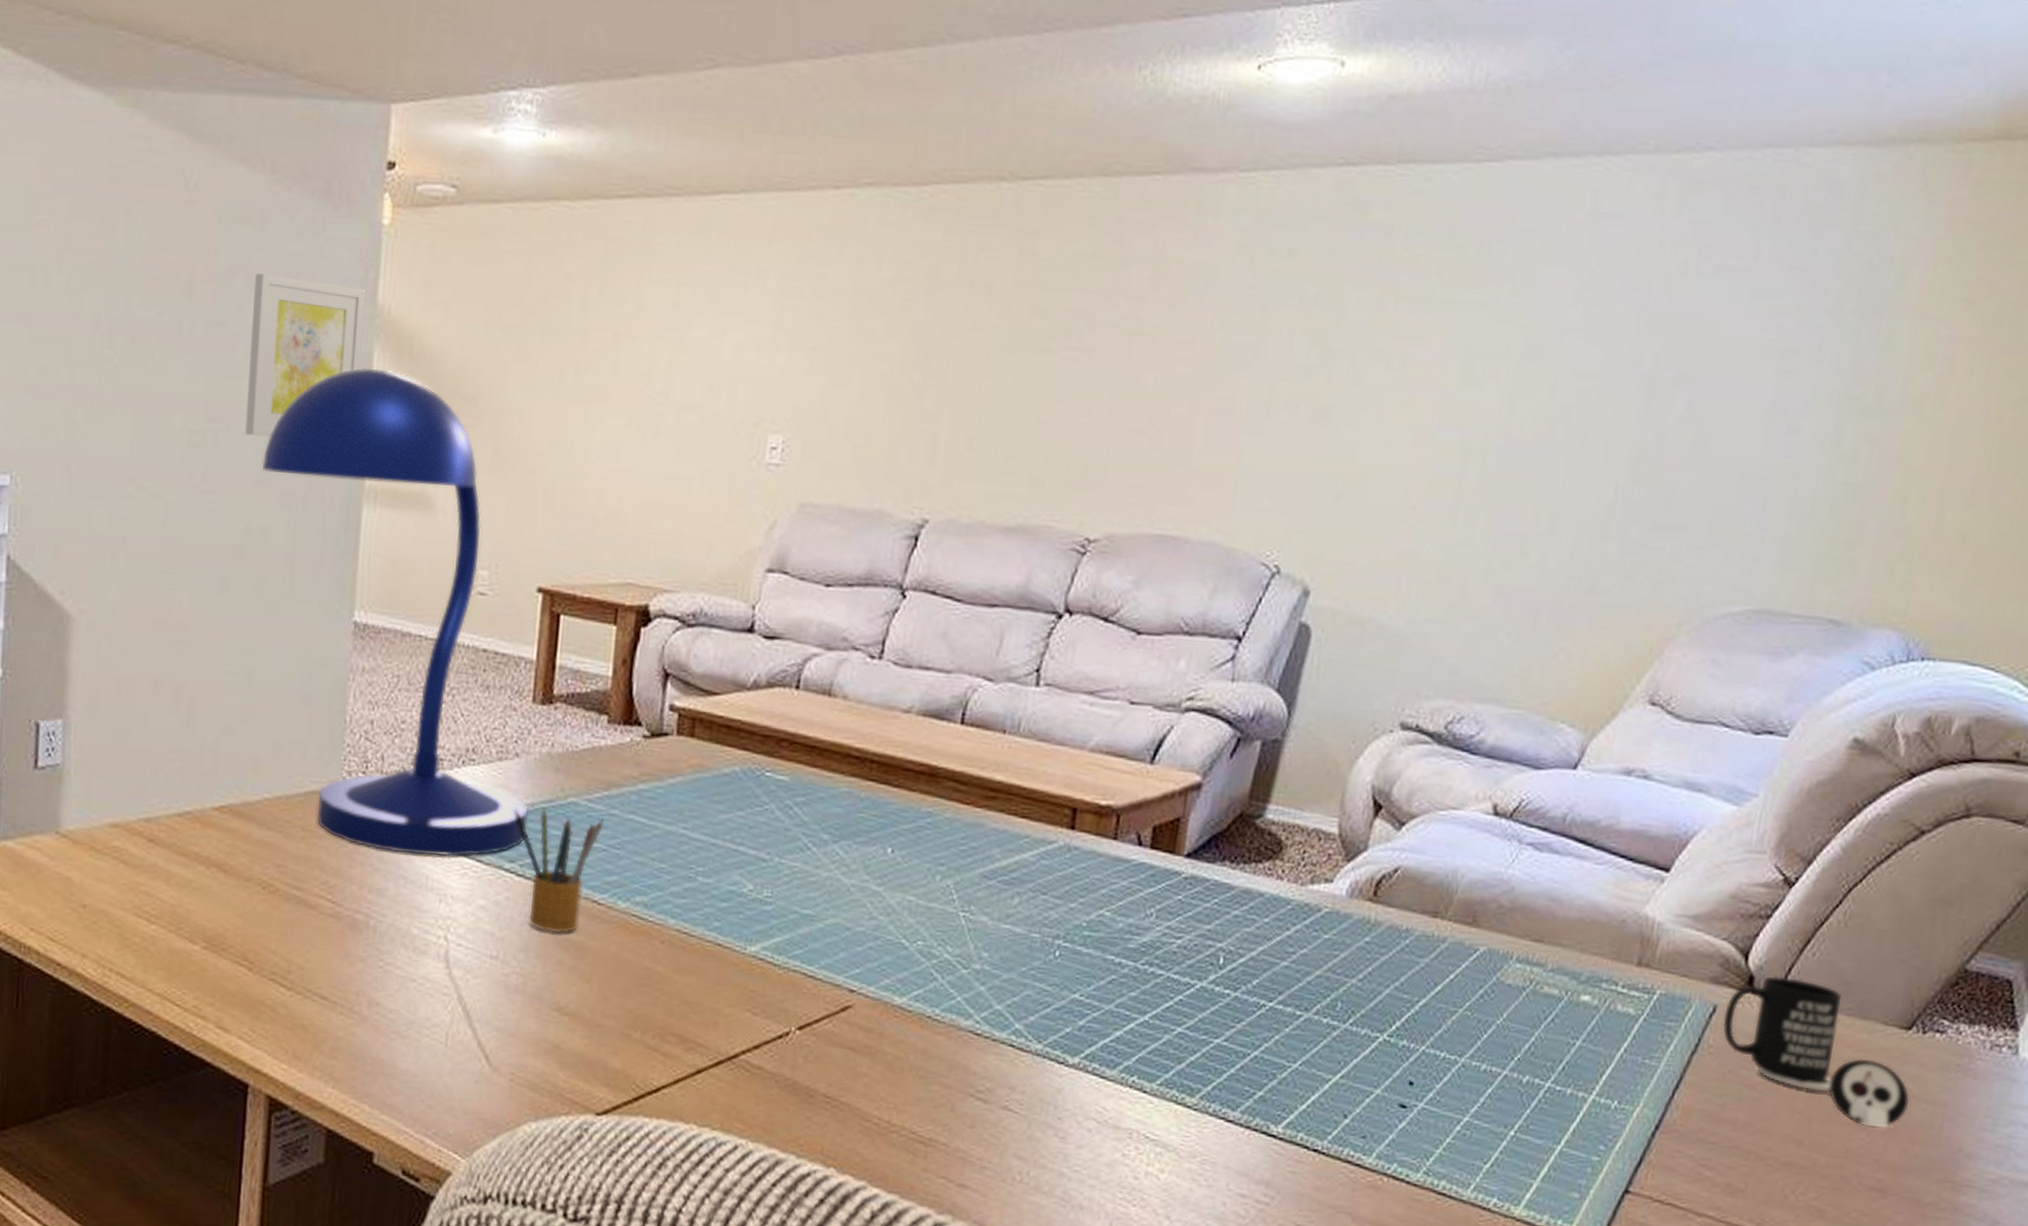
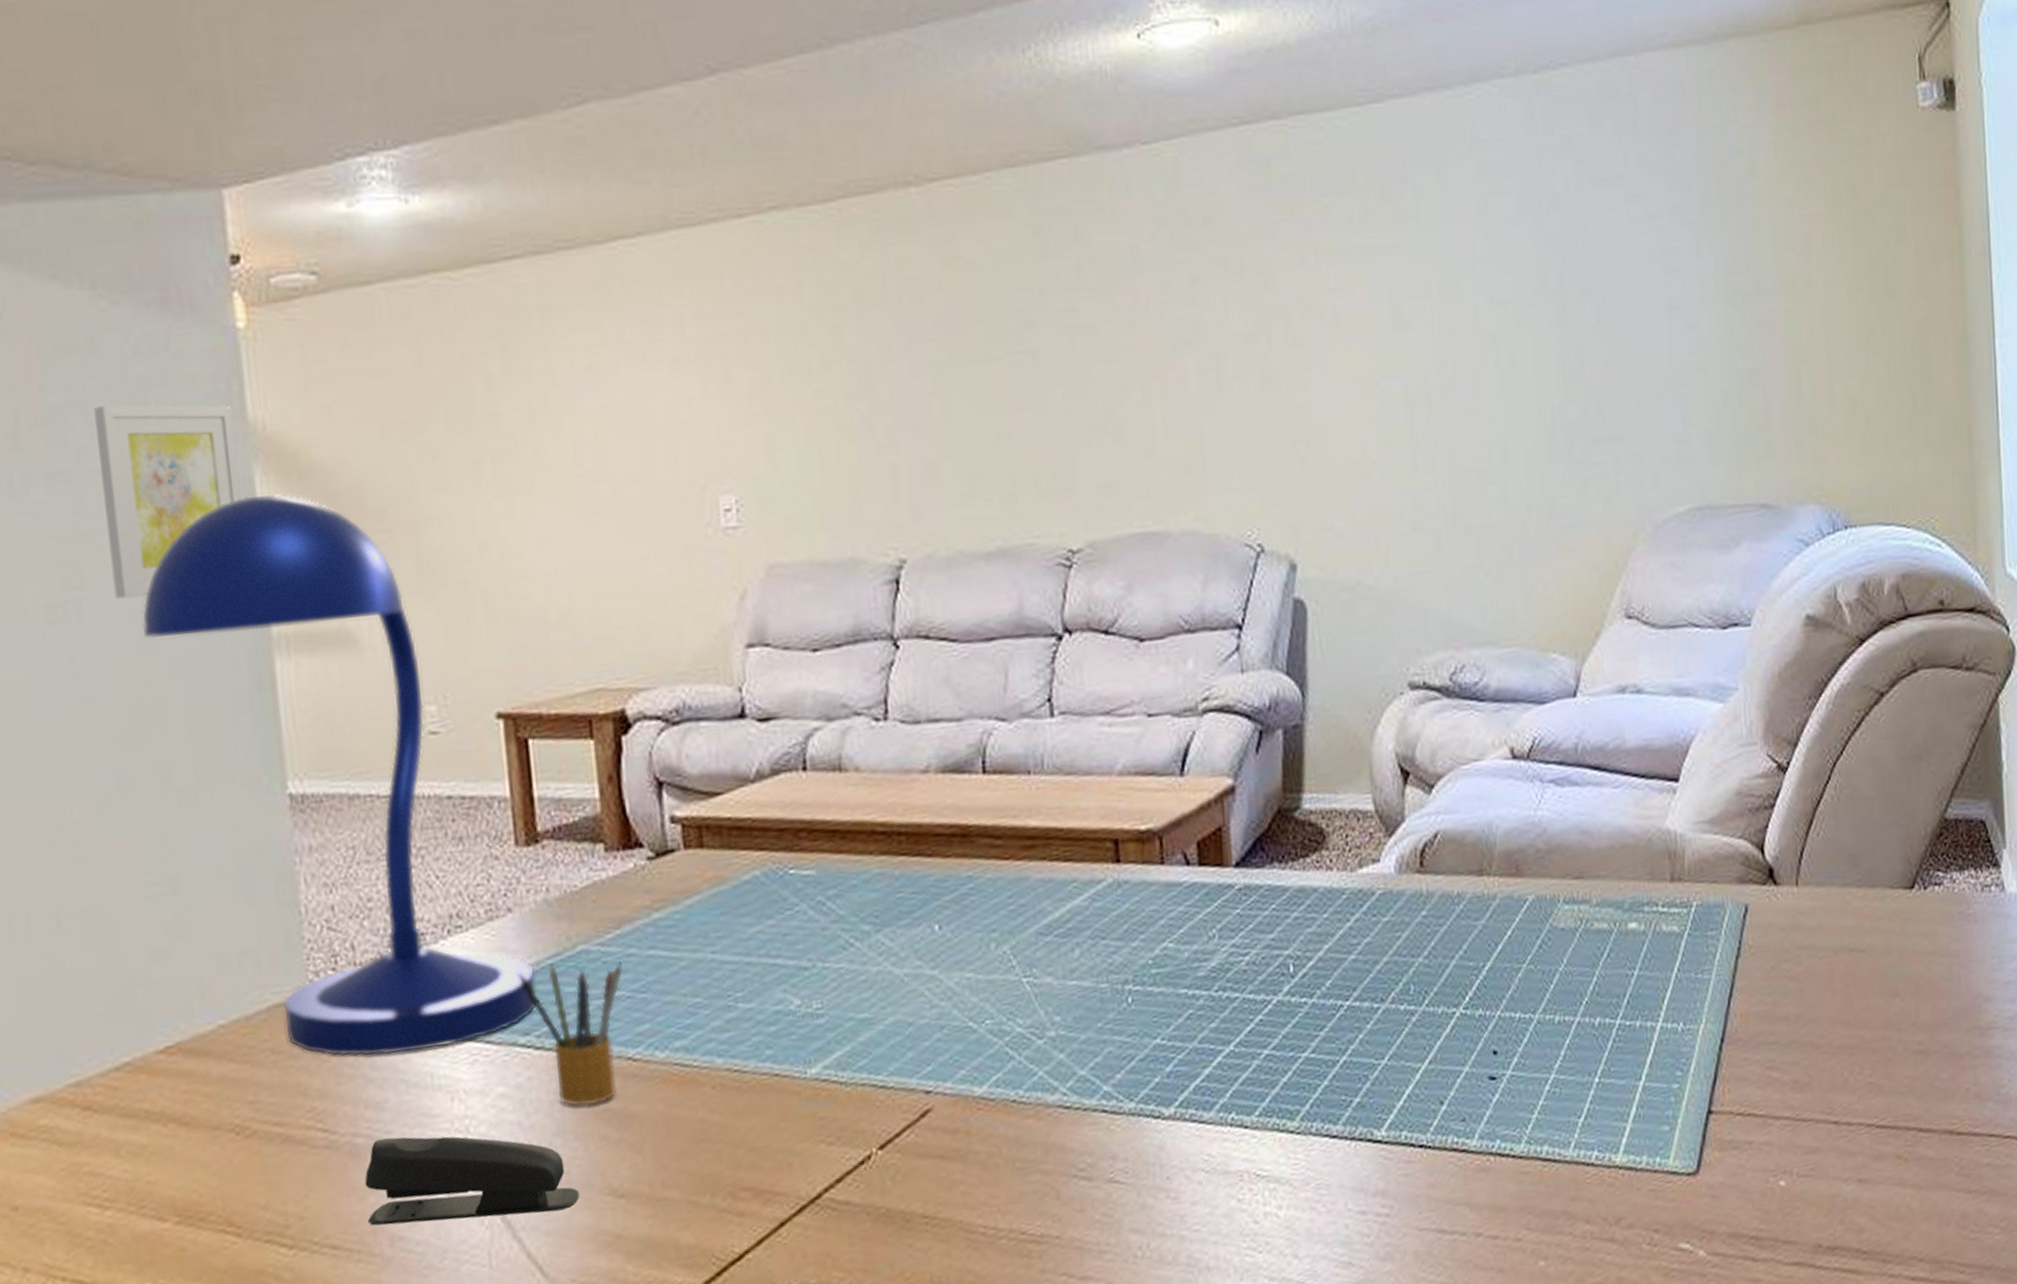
stapler: none [354,919,531,1014] -> present [364,1136,580,1226]
mug: present [1722,976,1910,1129] -> none [1755,861,1928,993]

